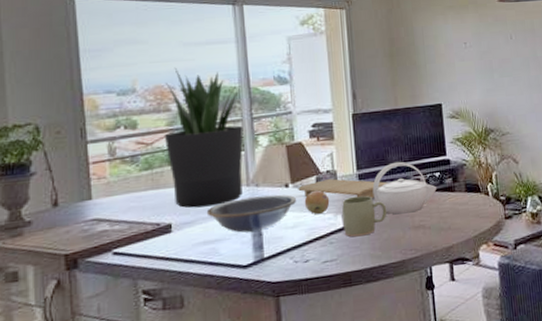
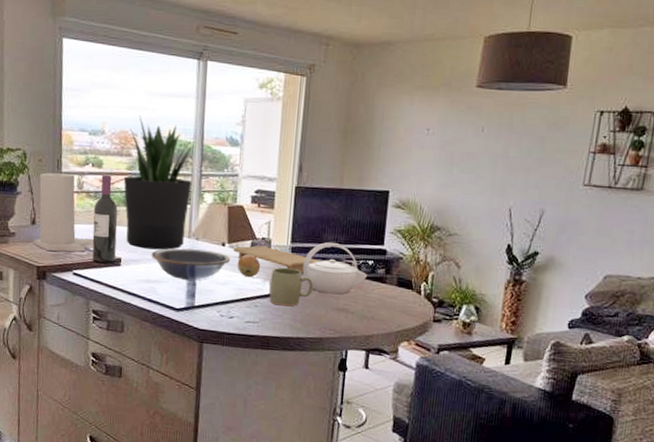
paper towel: none [58,141,137,235] -> present [34,172,94,253]
wine bottle: none [131,135,164,236] -> present [92,174,118,265]

